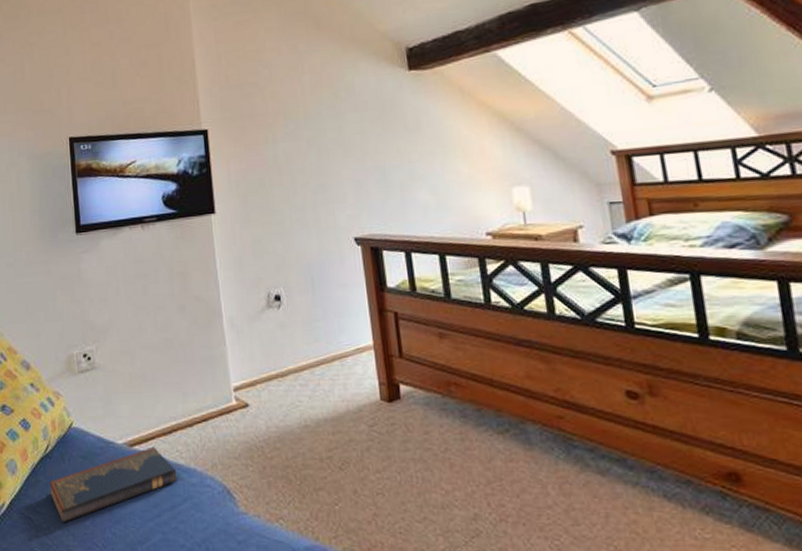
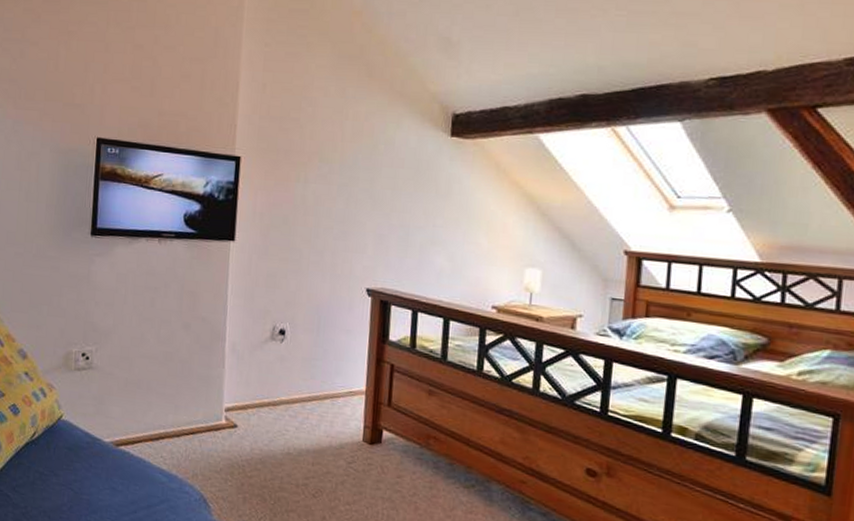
hardcover book: present [49,446,177,524] -> none [31,449,158,506]

